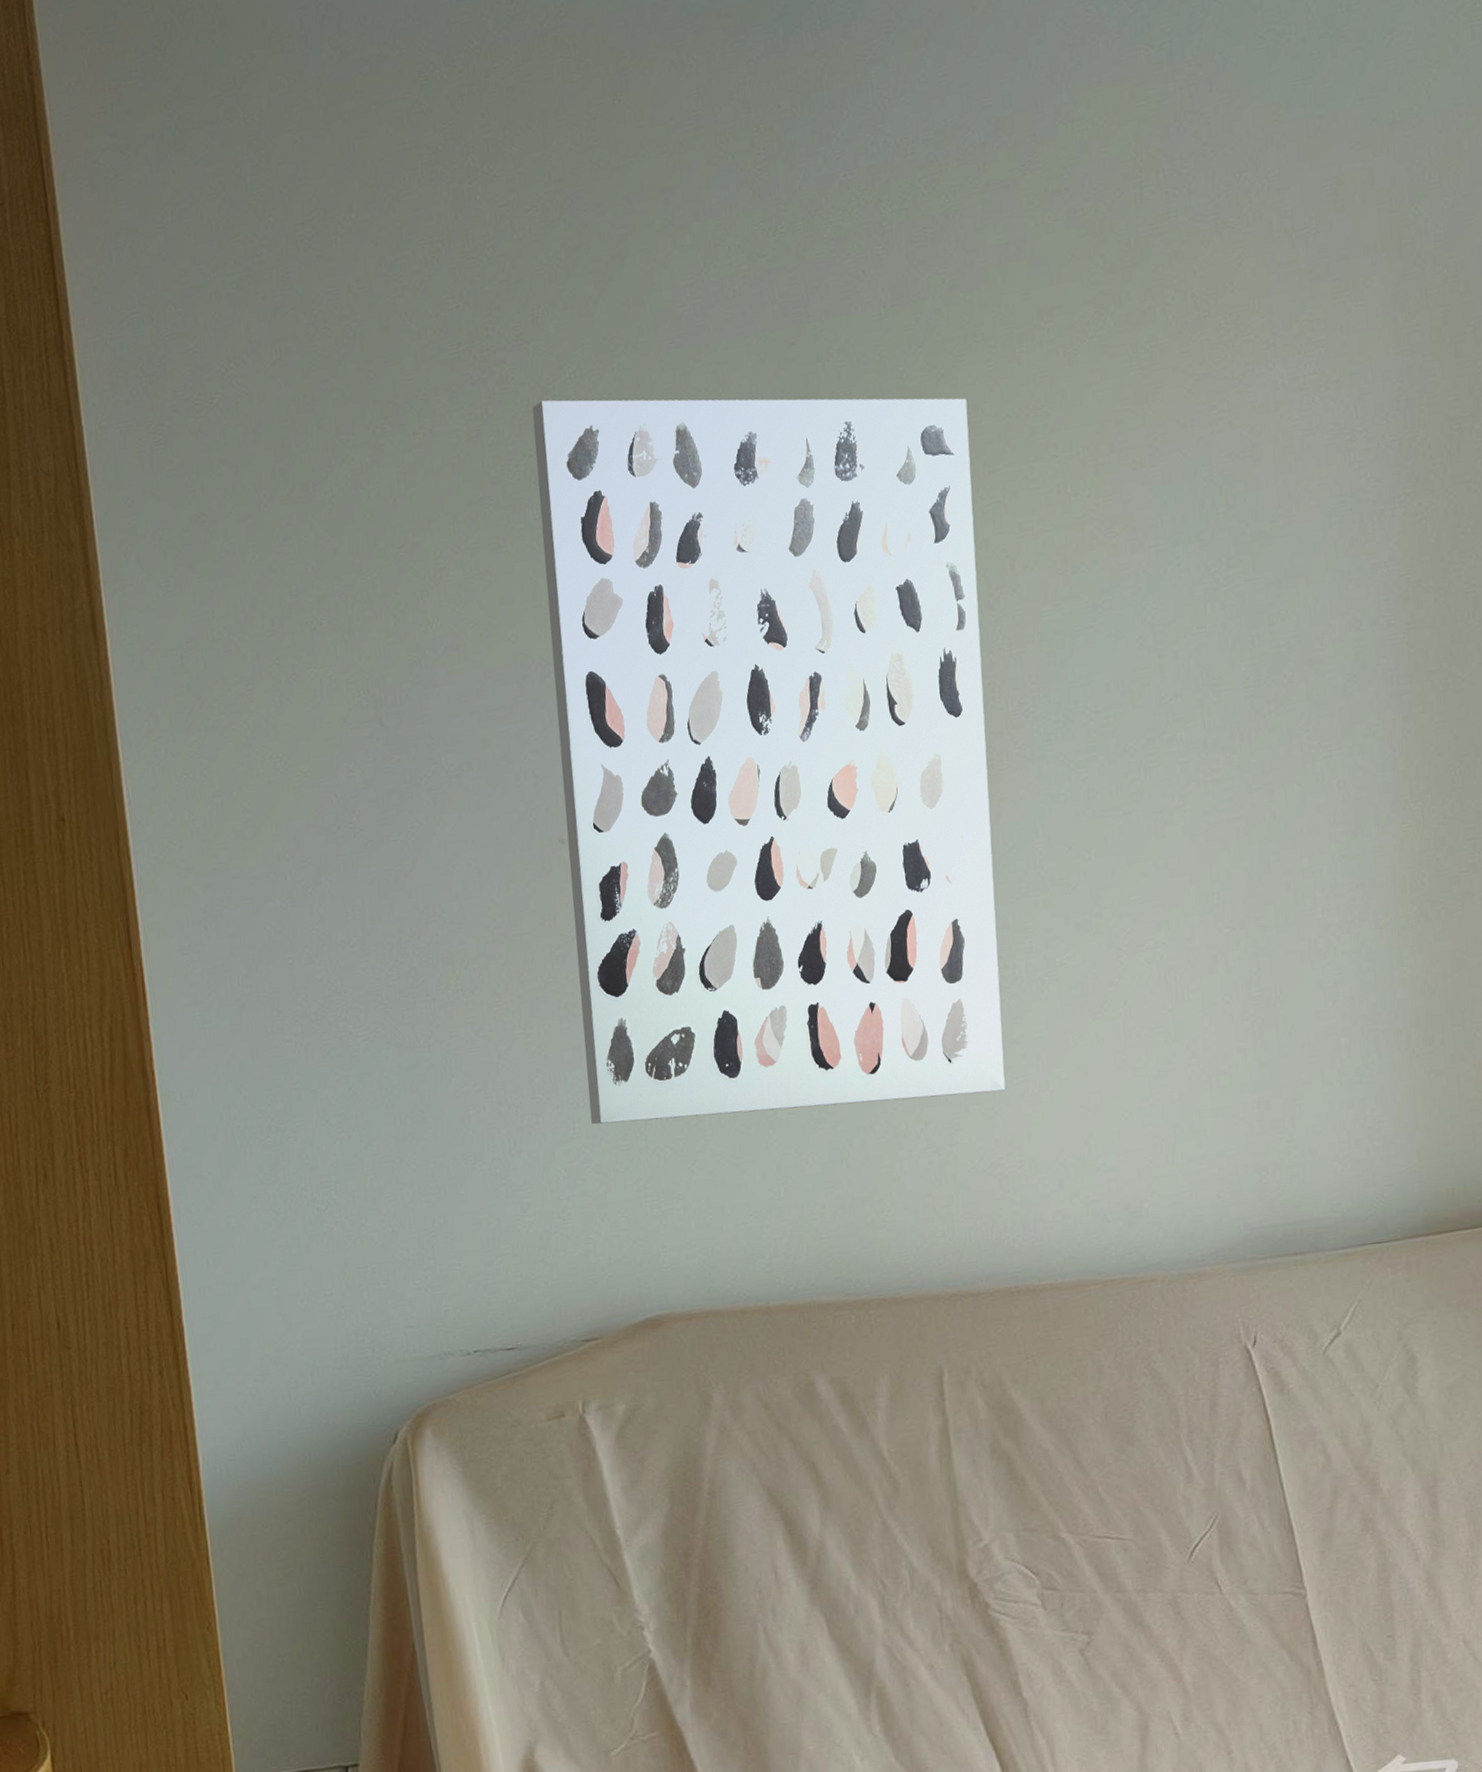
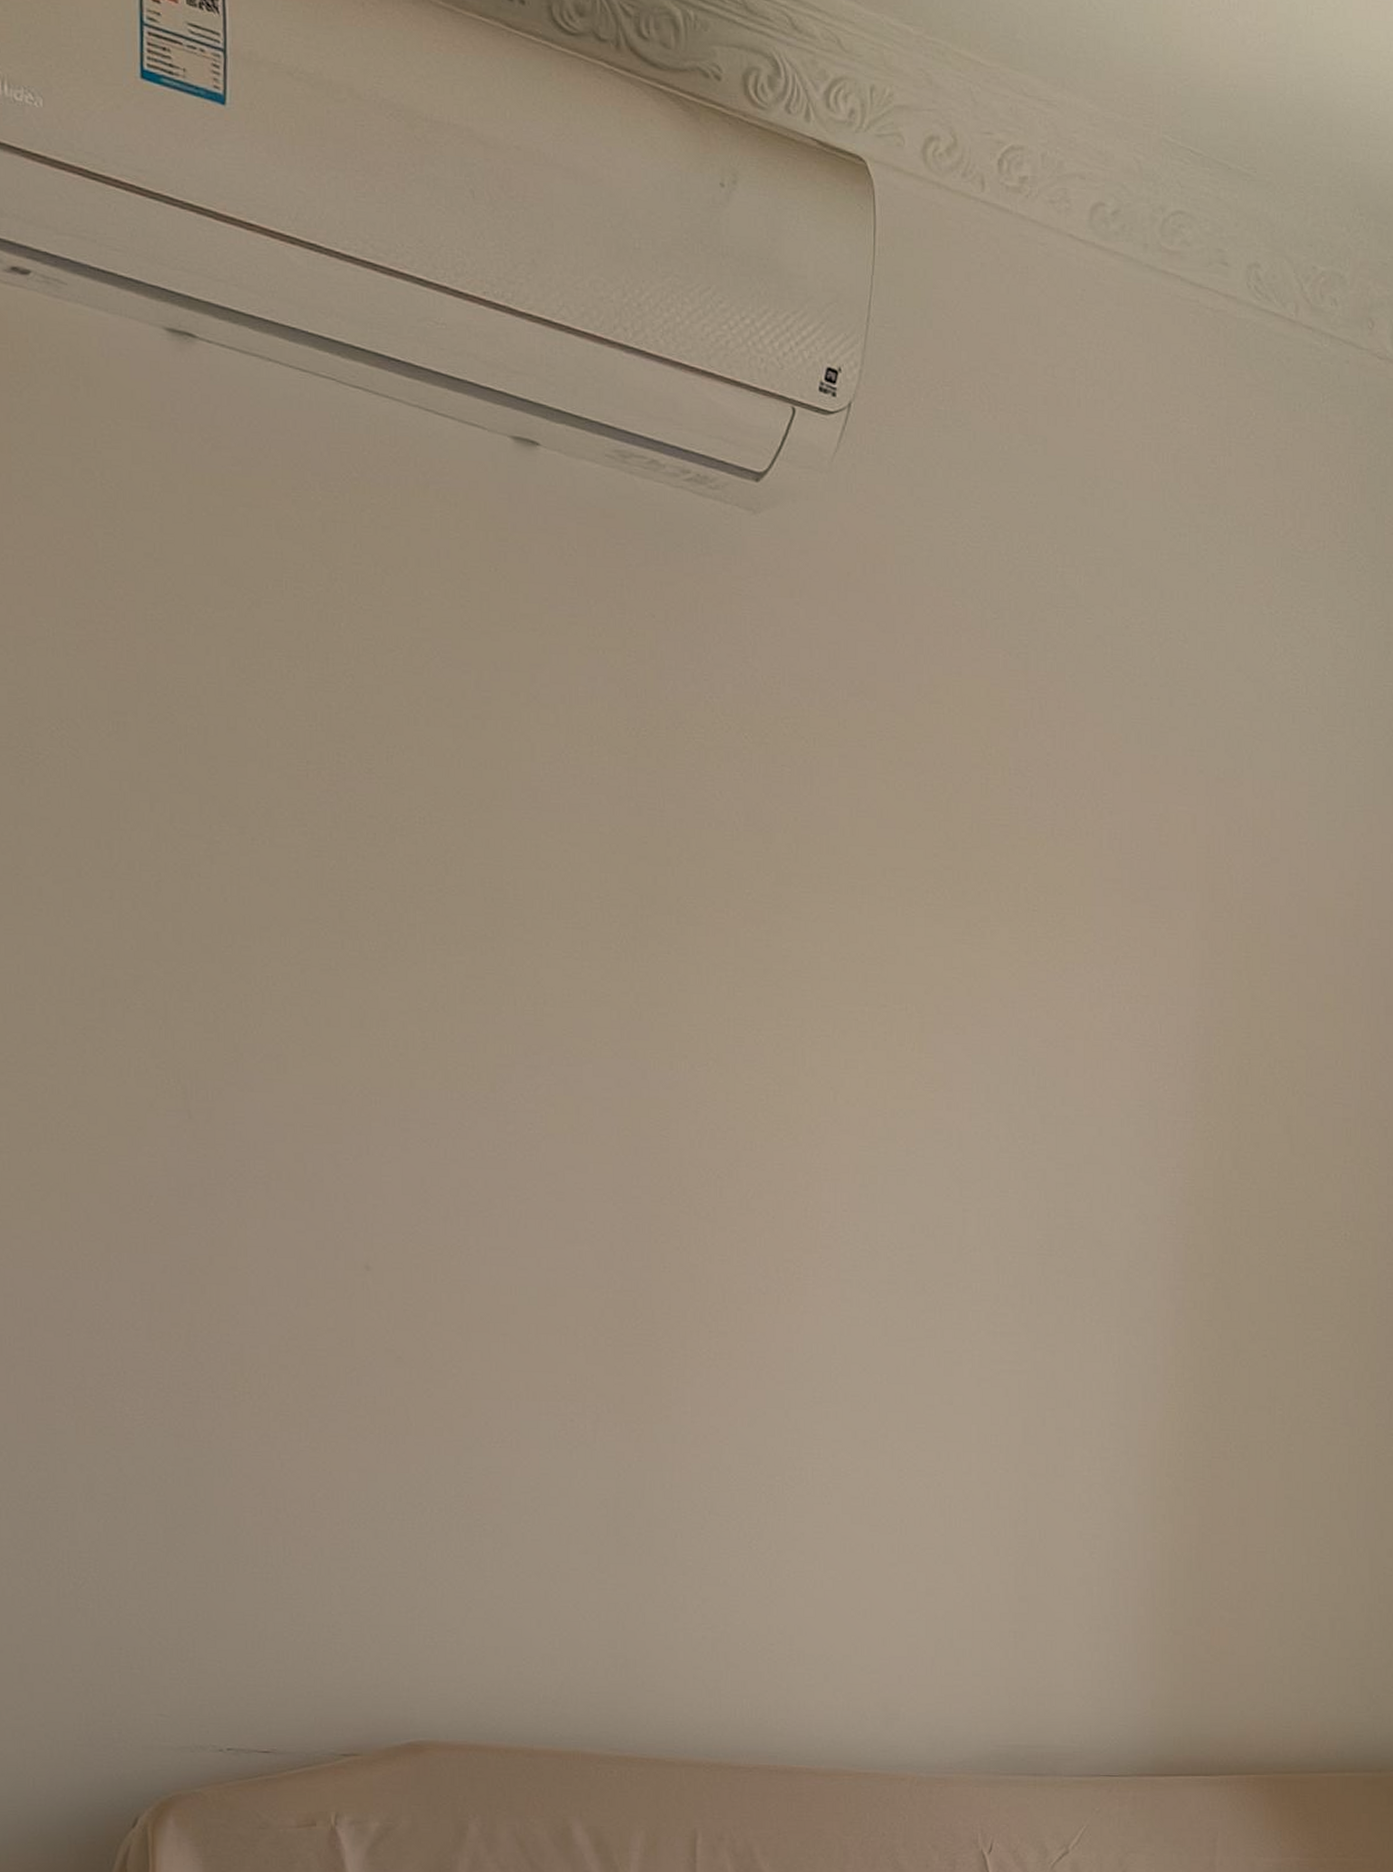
wall art: present [532,398,1006,1125] -> none [370,837,807,1582]

